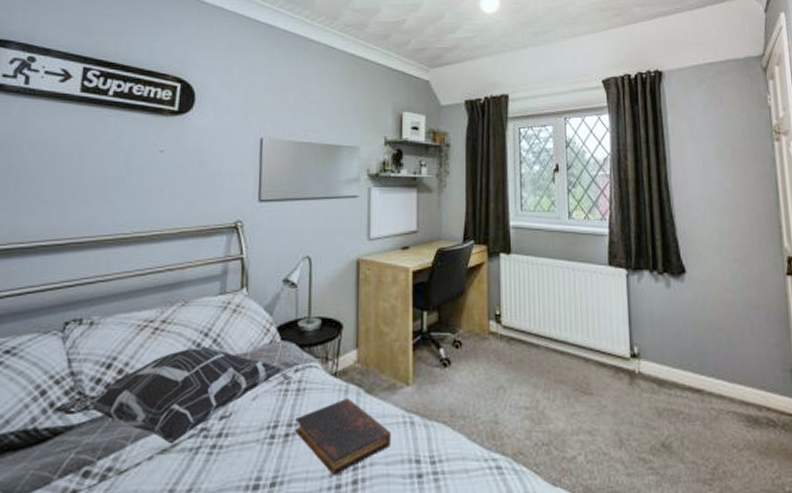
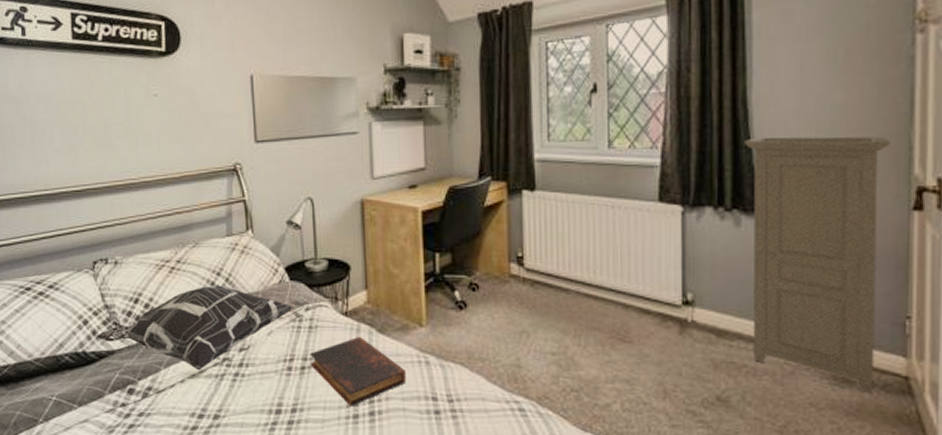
armoire: none [669,214,776,432] -> present [745,136,891,393]

